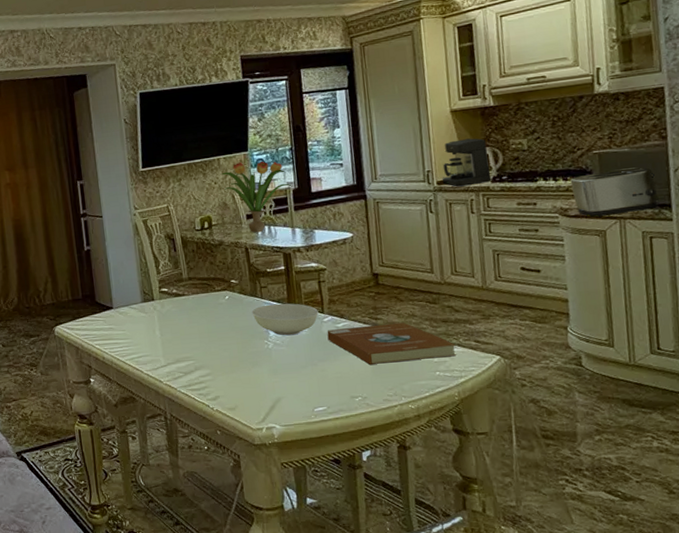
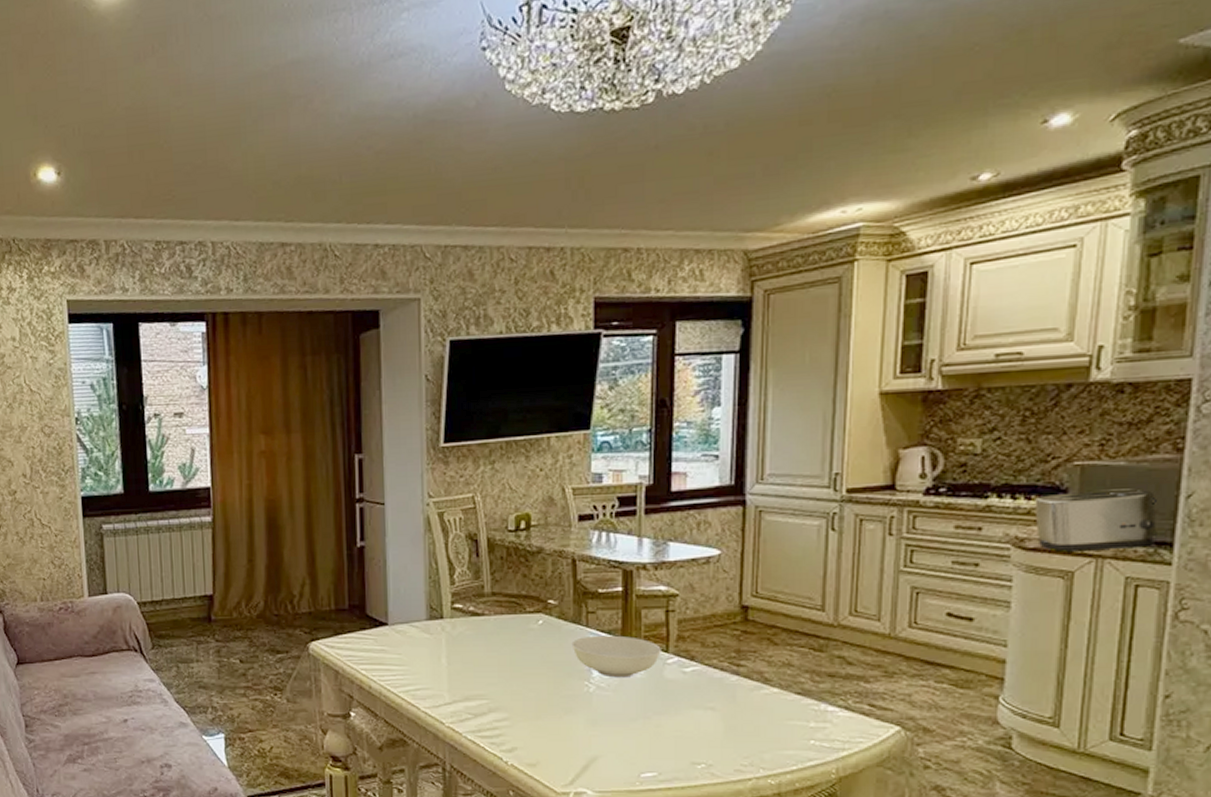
flower arrangement: present [222,161,291,233] -> none [551,444,644,540]
book: present [327,322,457,365] -> none [669,673,842,724]
coffee maker: present [443,138,492,187] -> none [855,432,924,498]

